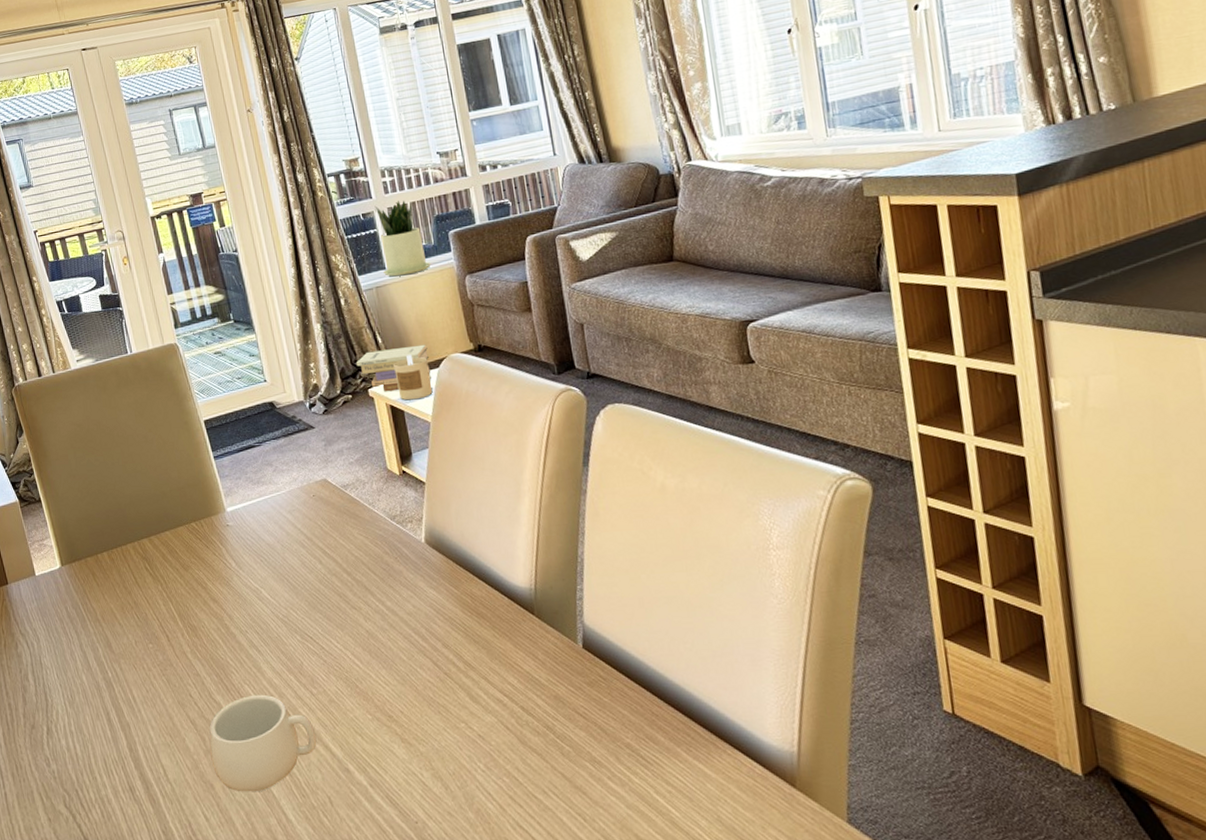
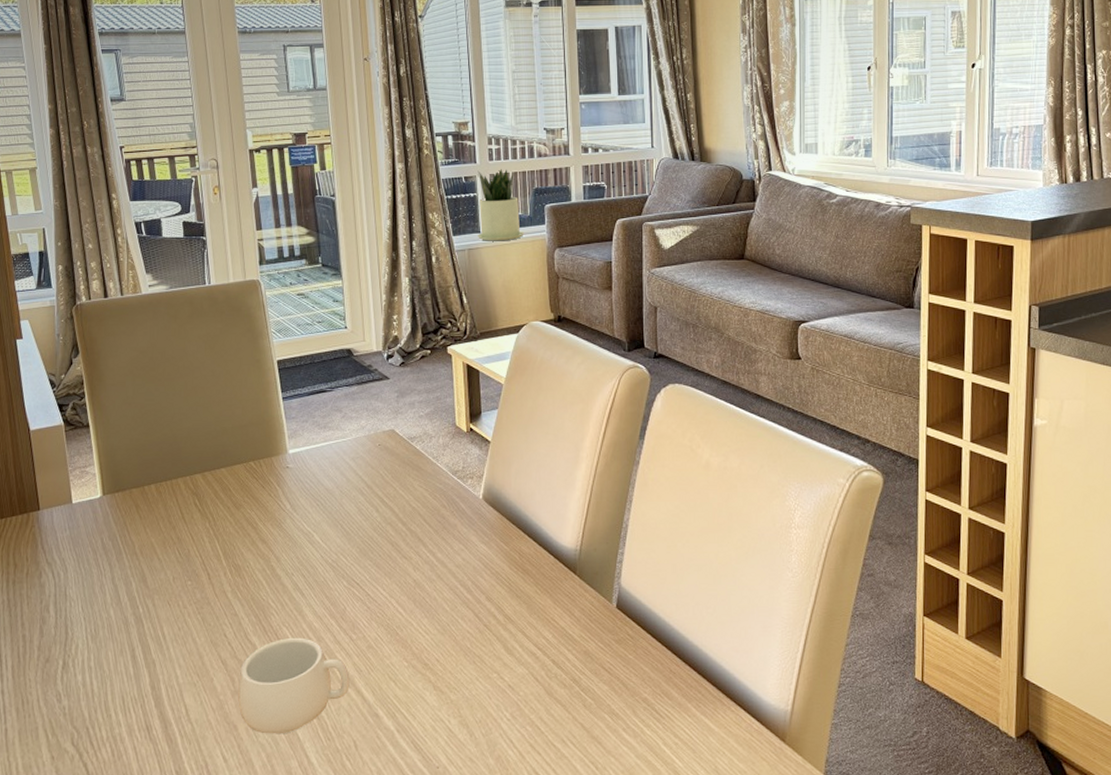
books: present [356,344,431,392] -> none [439,309,510,351]
candle: present [393,355,433,401] -> none [475,318,510,361]

